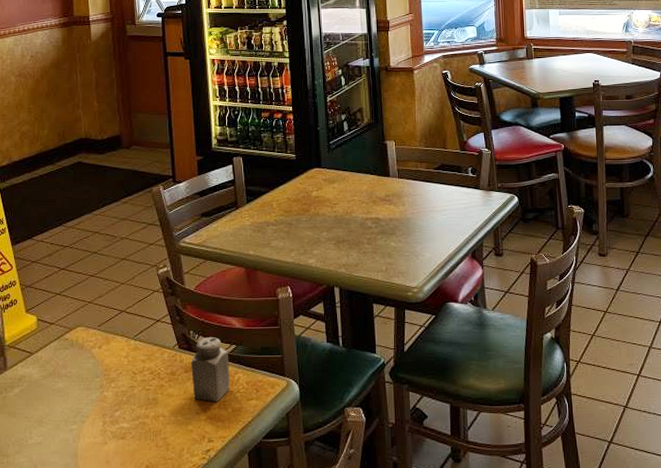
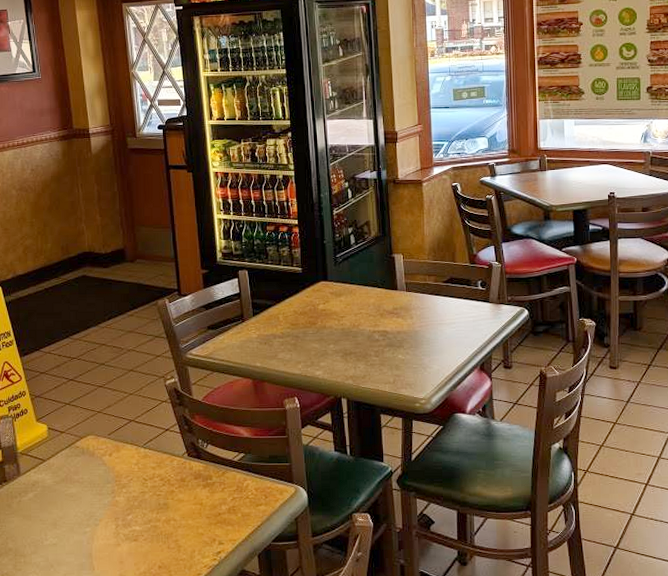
salt shaker: present [191,337,230,403] -> none [201,446,240,508]

